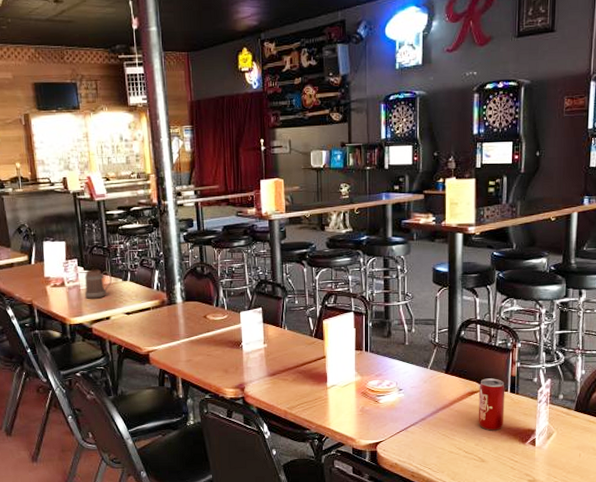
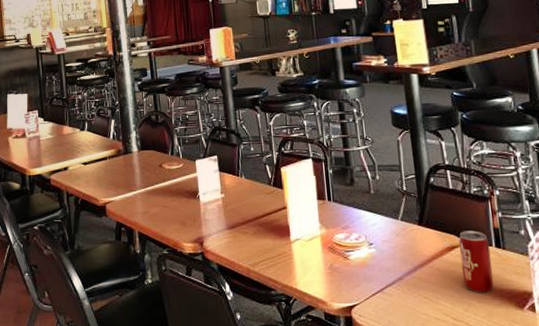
beer mug: present [84,269,112,300] -> none [44,120,70,150]

